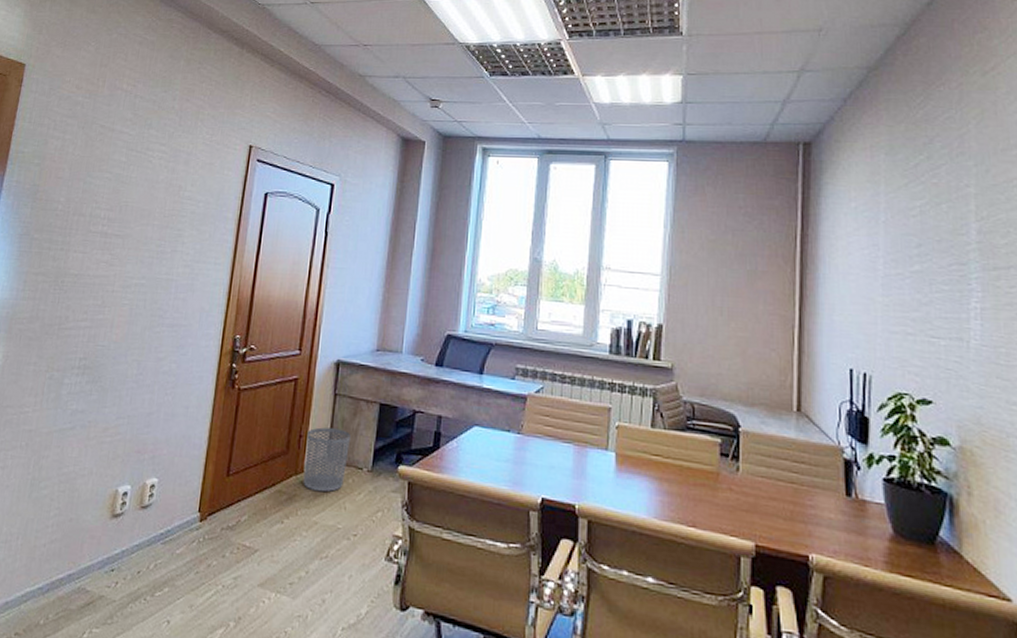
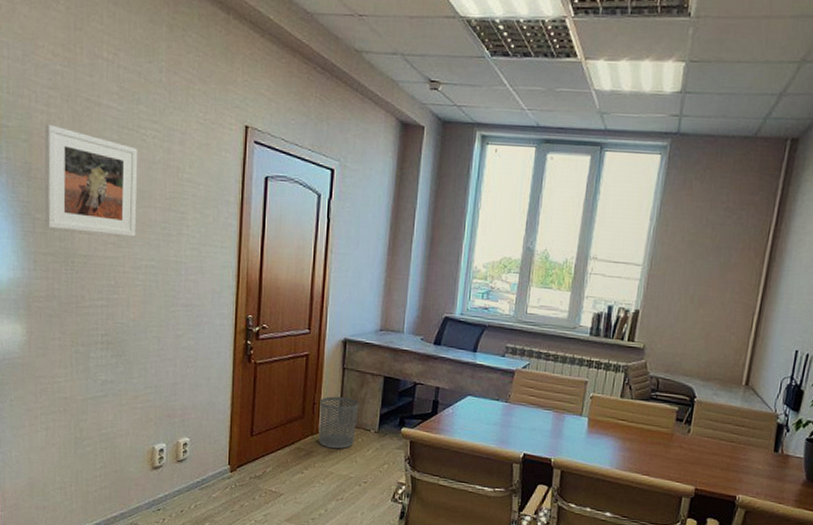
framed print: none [41,149,143,255] -> present [44,123,138,237]

